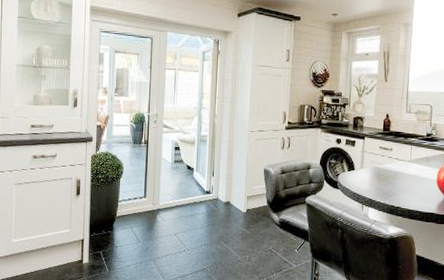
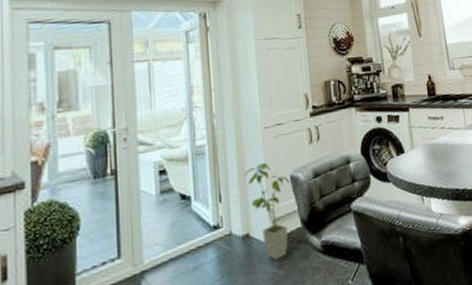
house plant: none [231,156,264,223] -> present [243,163,291,260]

